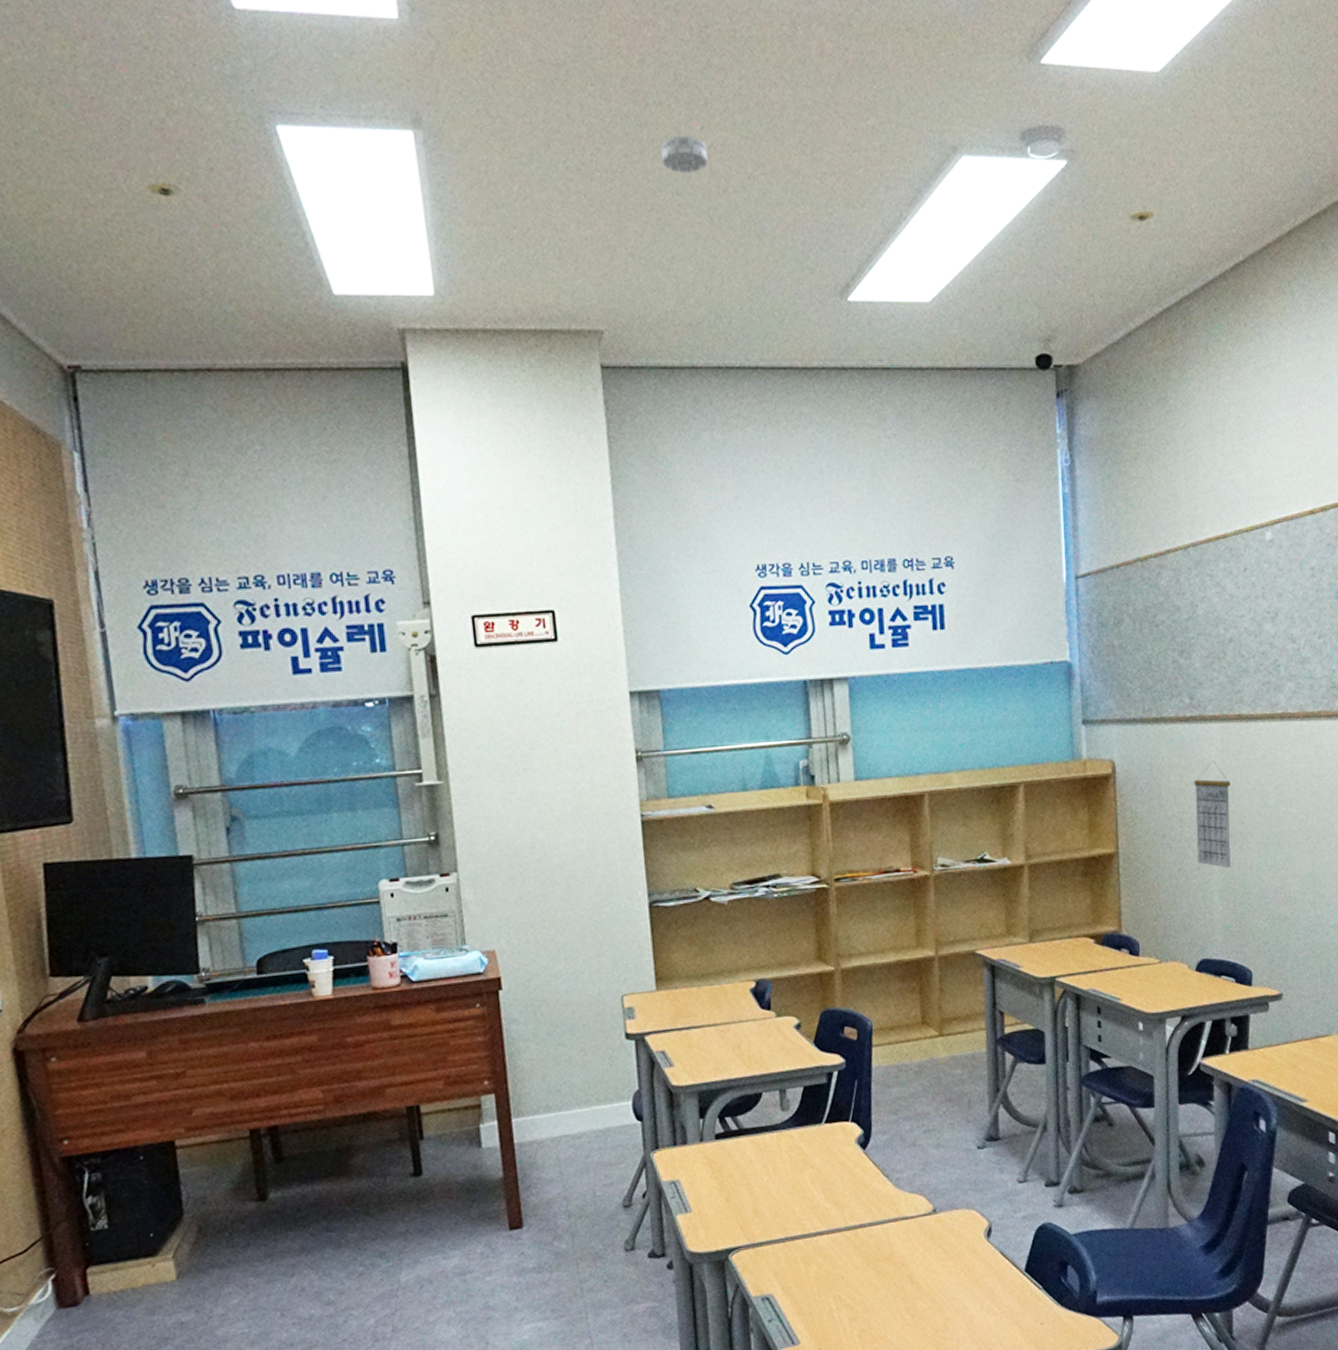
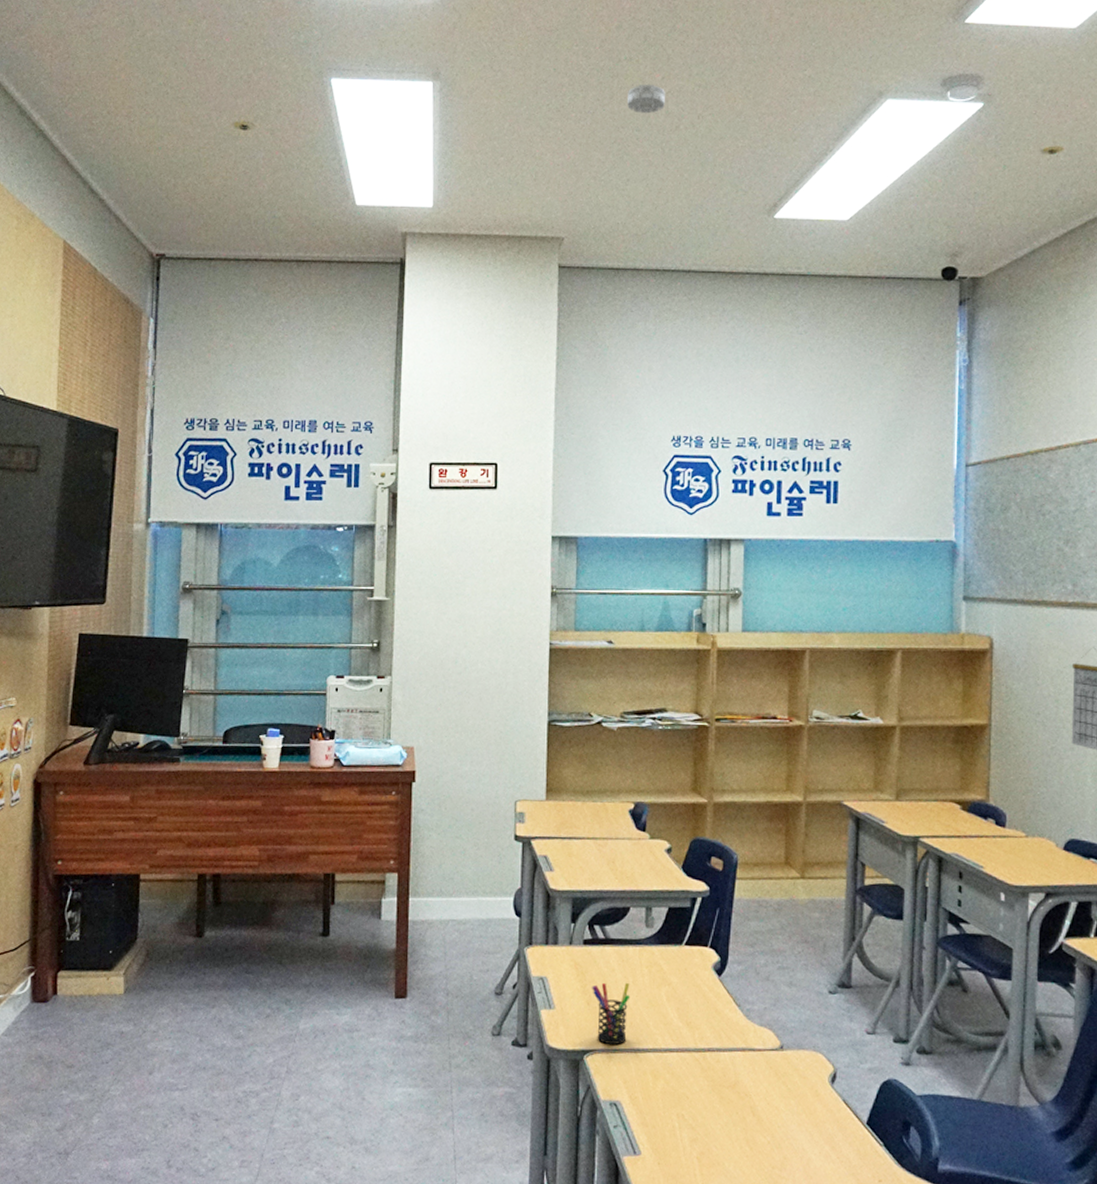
pen holder: none [729,1172,773,1239] -> present [592,982,631,1044]

